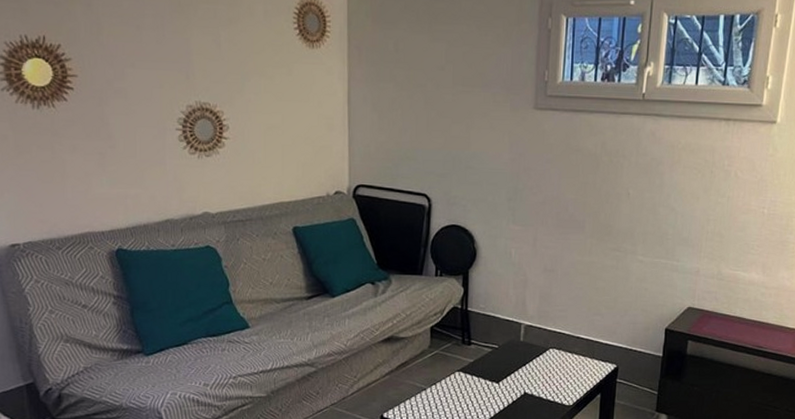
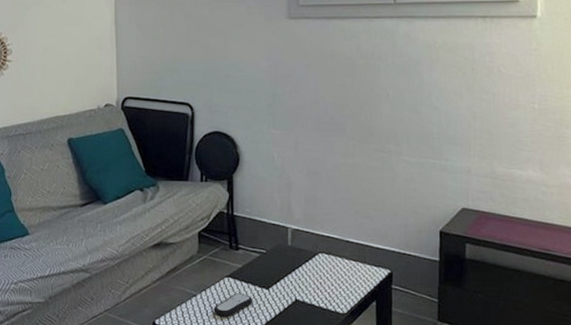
remote control: none [443,387,483,409] -> present [214,293,253,317]

